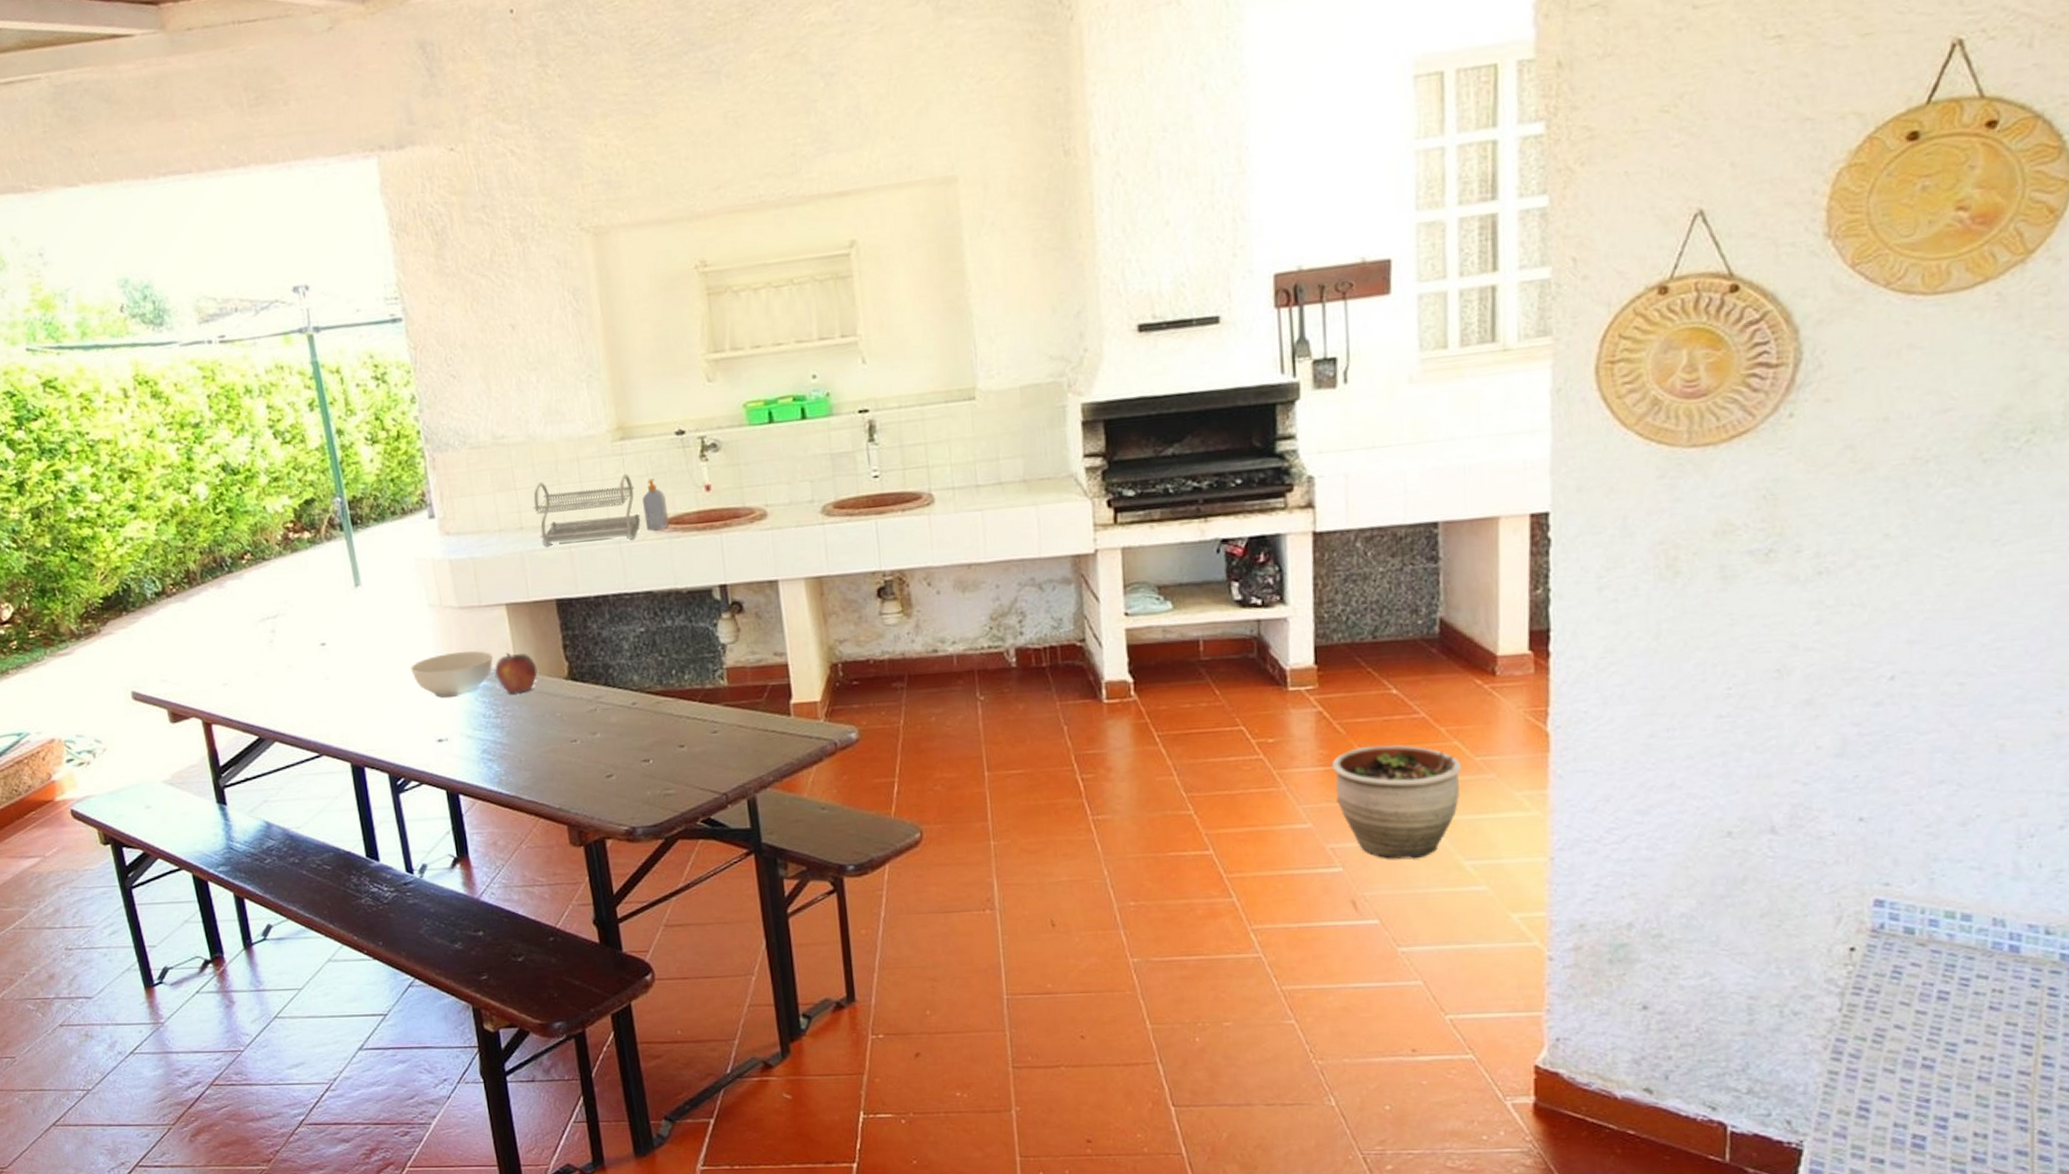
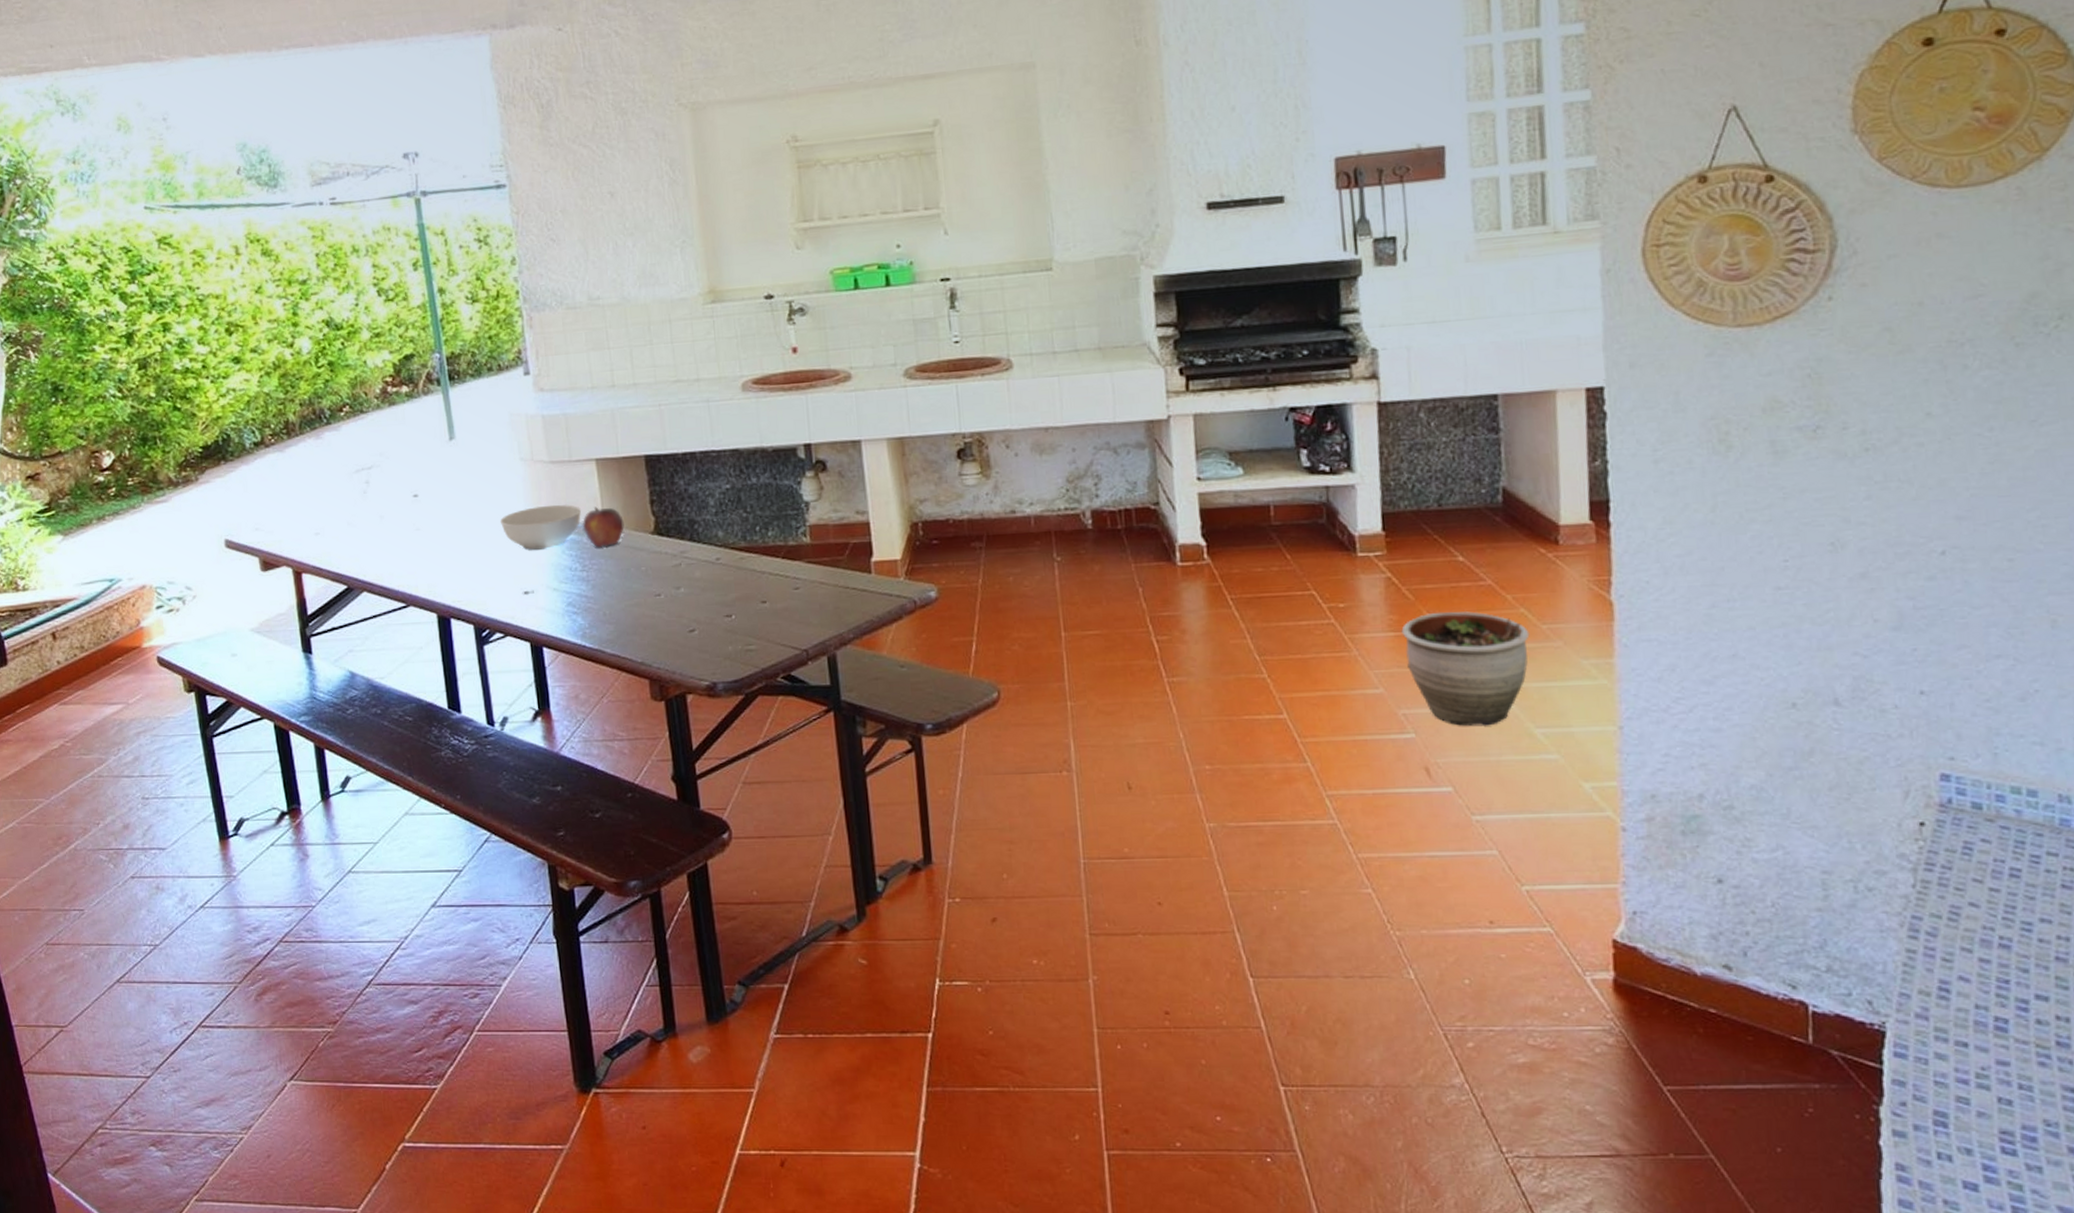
dish rack: present [533,473,641,547] -> none [625,335,729,405]
soap bottle: present [643,478,669,531] -> none [731,340,757,391]

